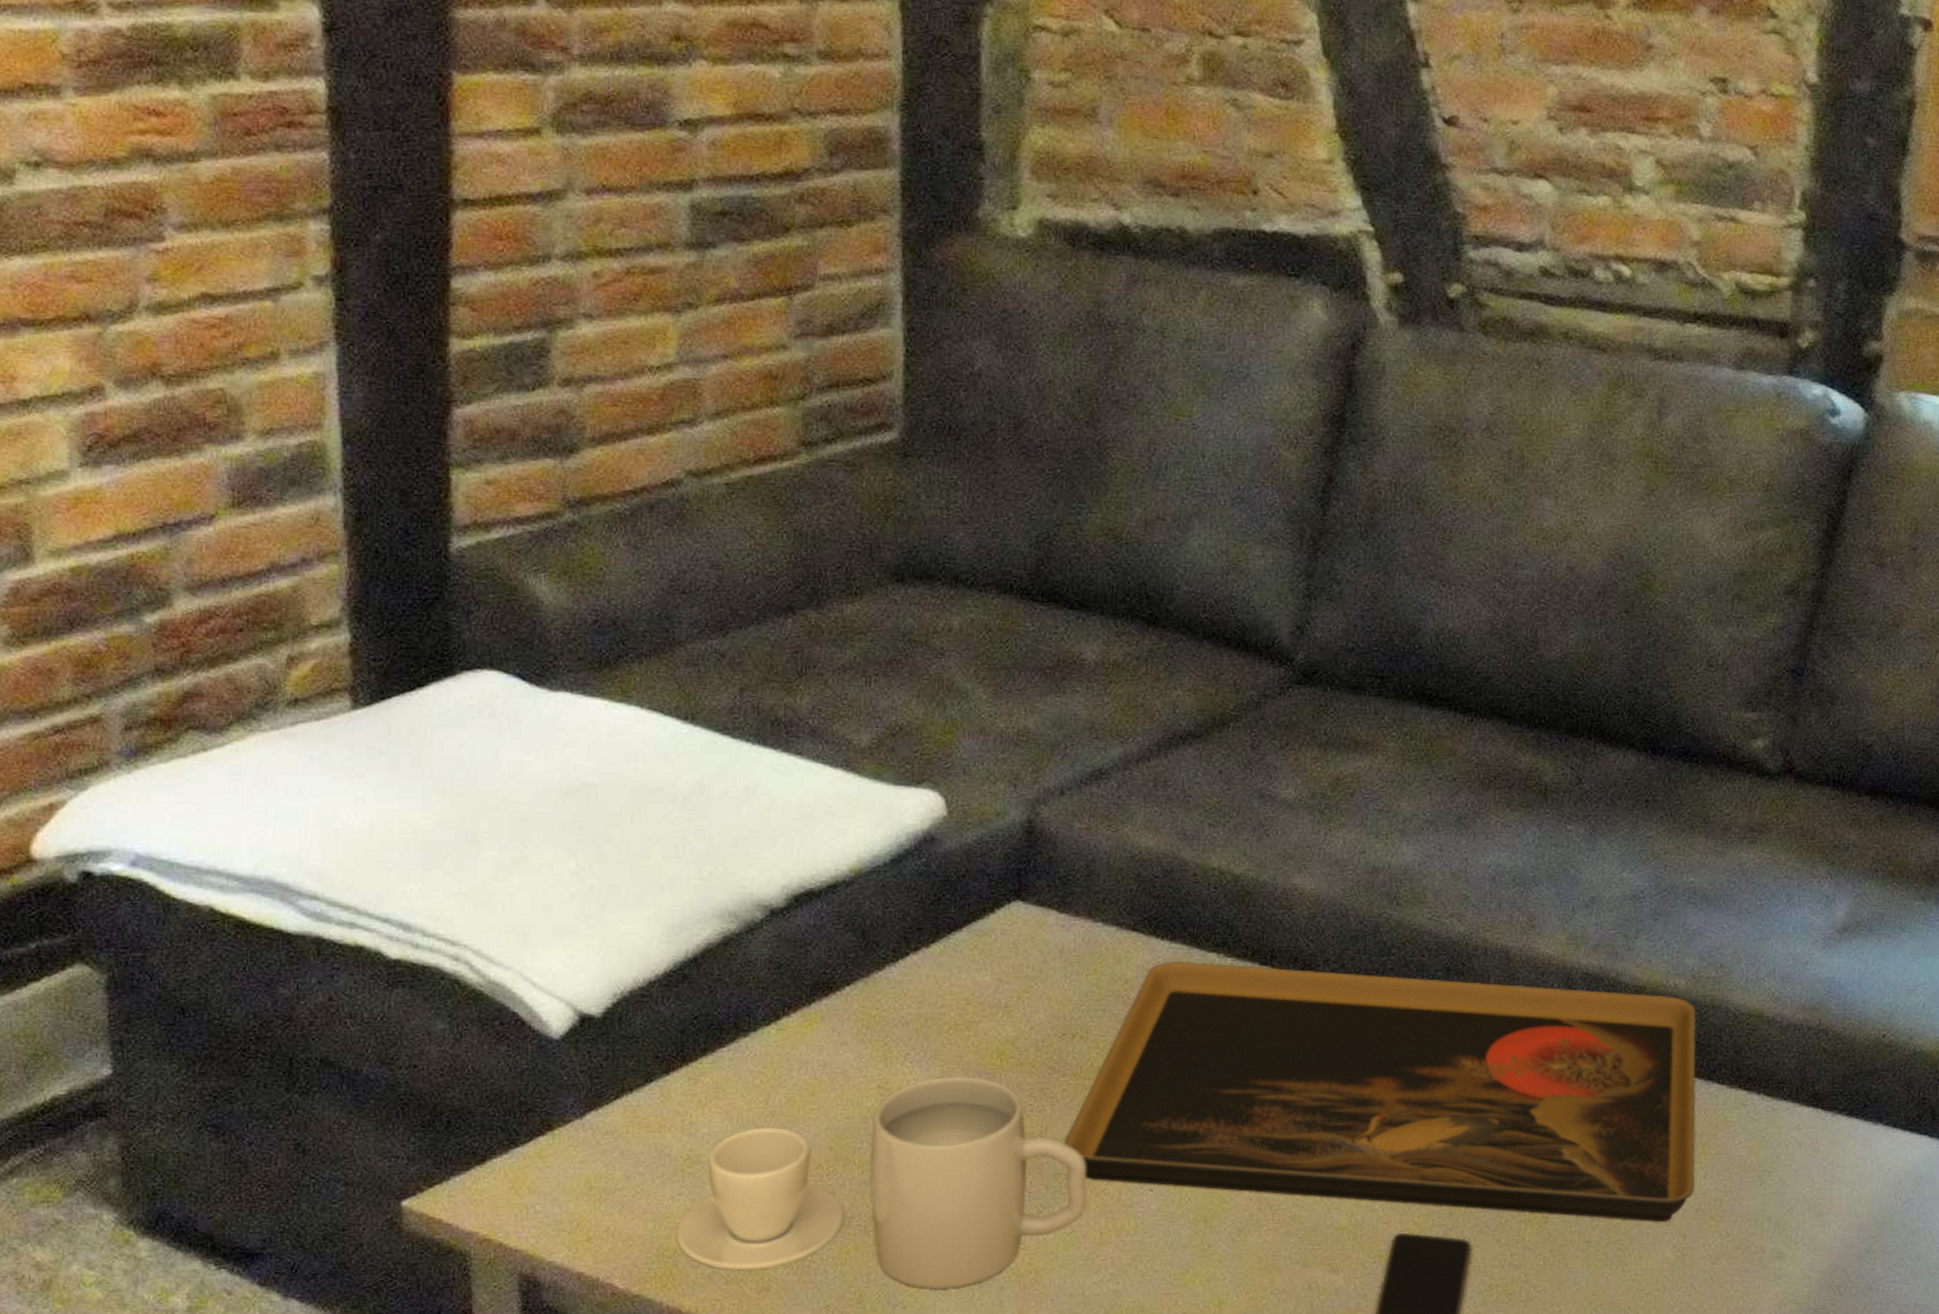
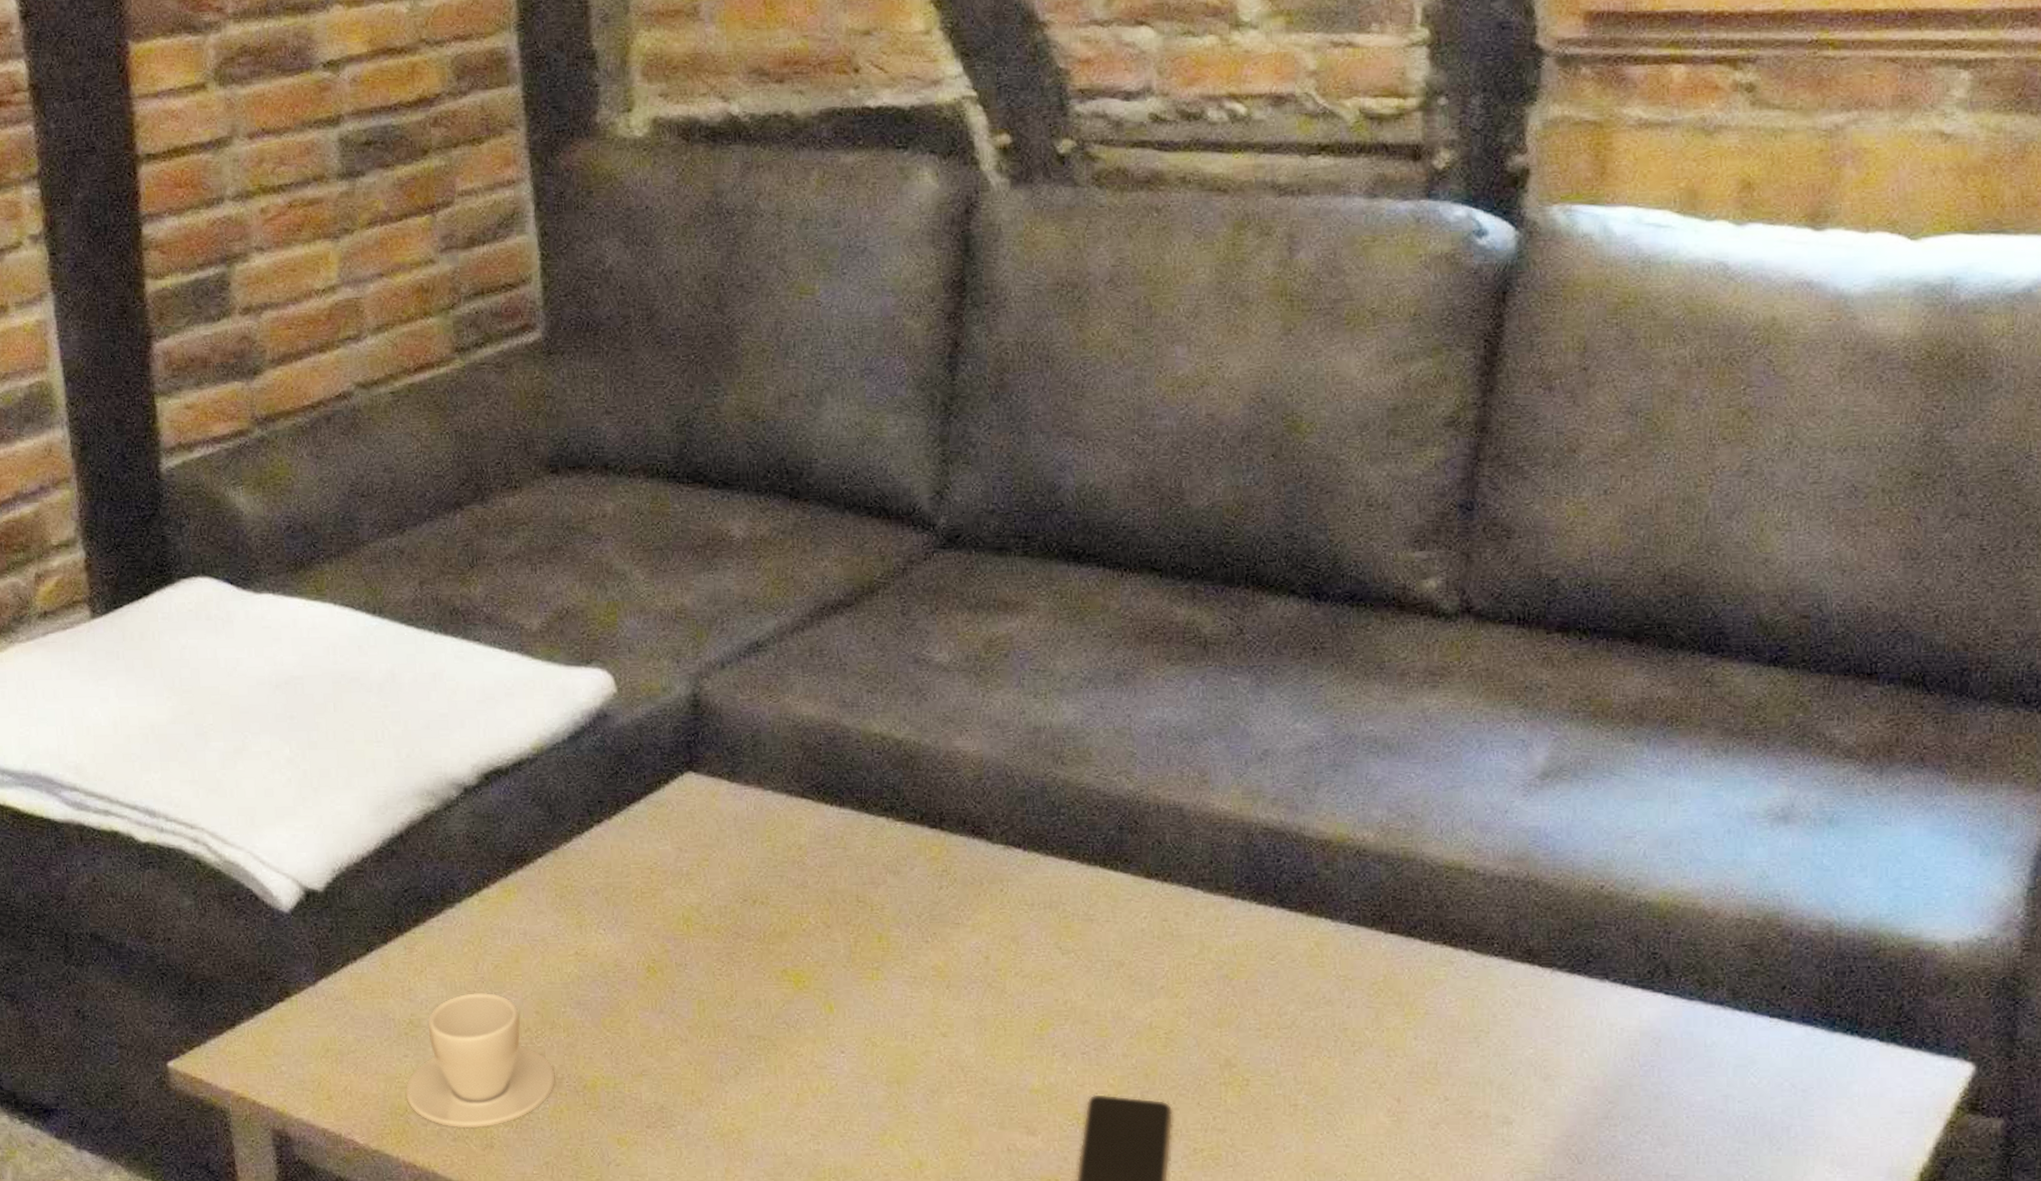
mug: present [869,1075,1087,1290] -> none [573,941,781,1148]
decorative tray: present [1064,961,1697,1223] -> none [754,827,1406,1086]

